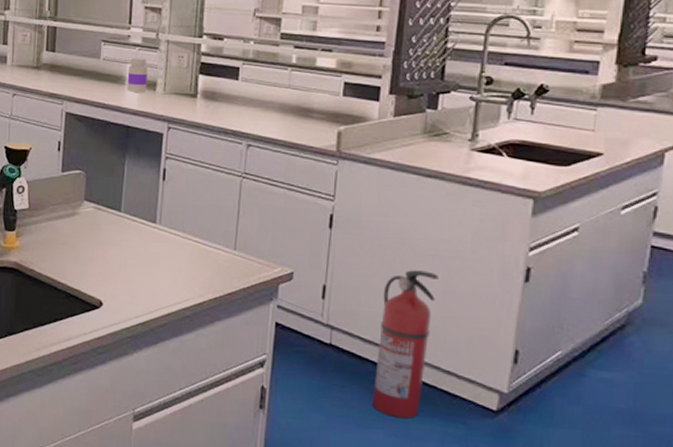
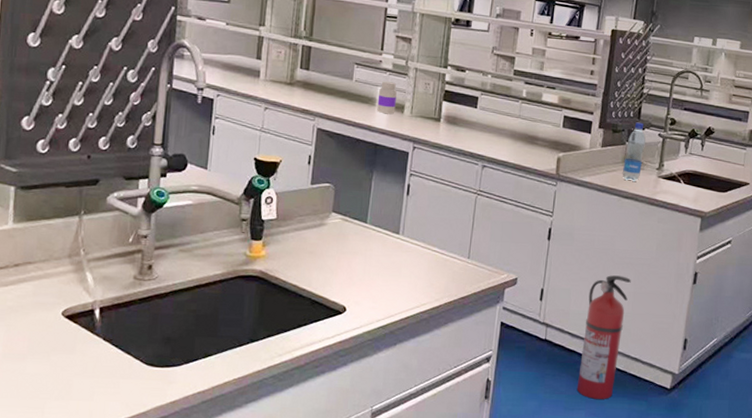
bottle: none [422,84,452,158] -> present [622,122,646,182]

